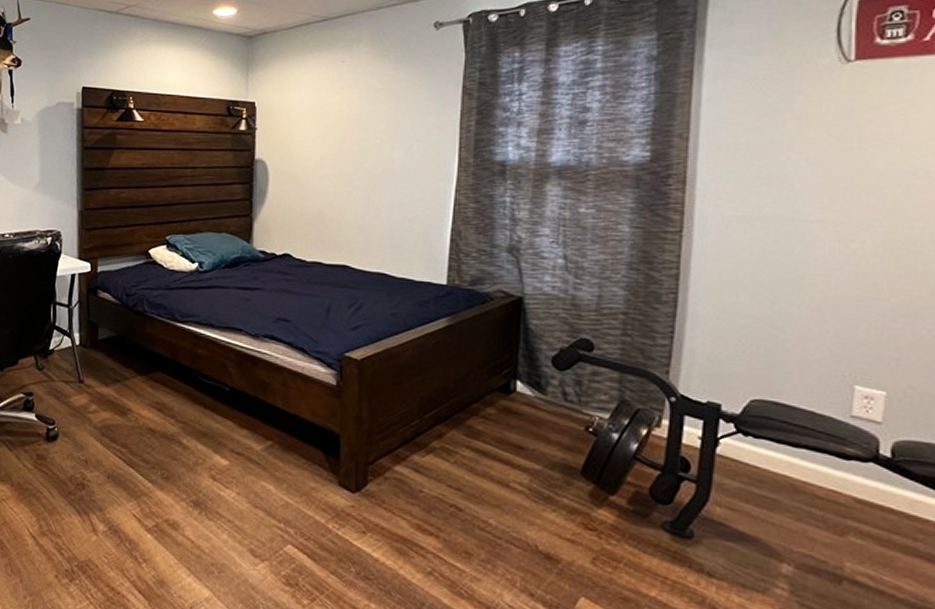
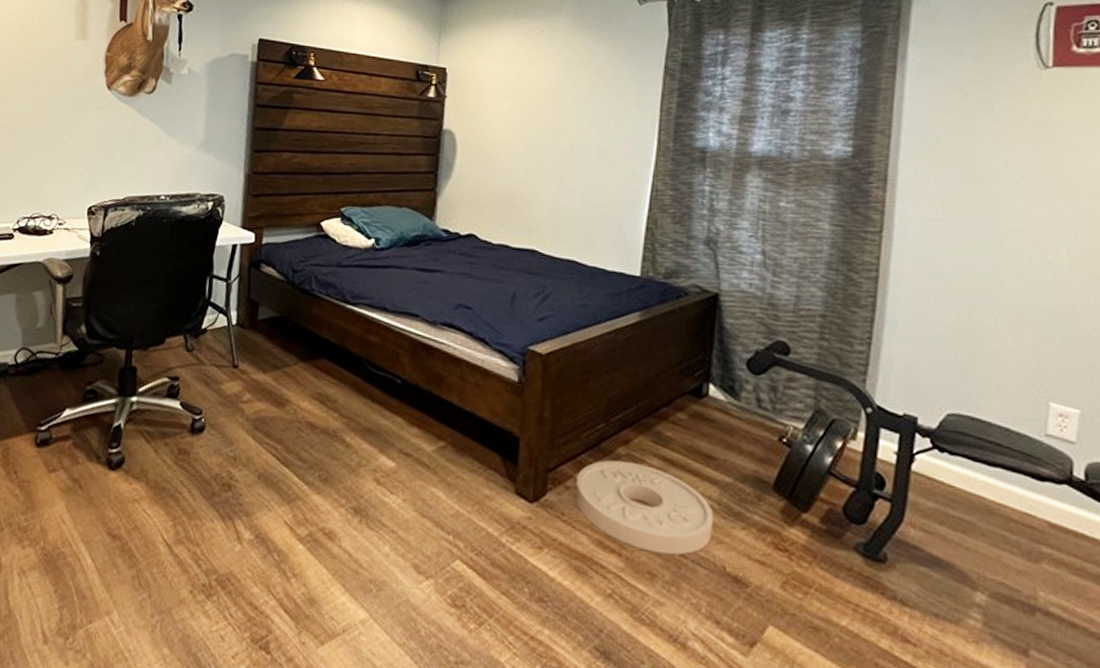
weight plate: none [394,452,524,537] -> present [575,460,713,556]

